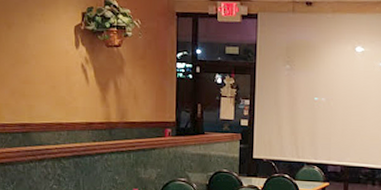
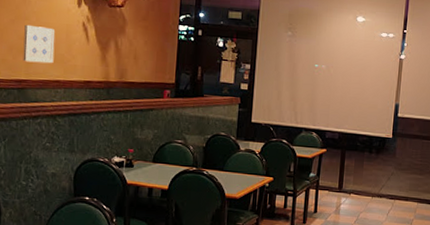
wall art: none [25,68,55,106] -> present [23,24,55,64]

